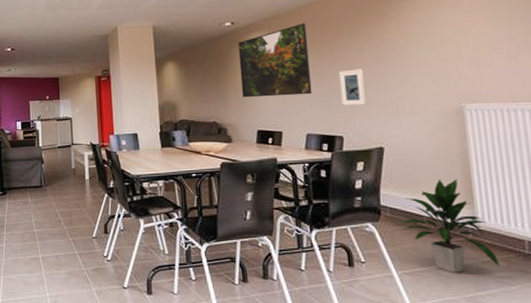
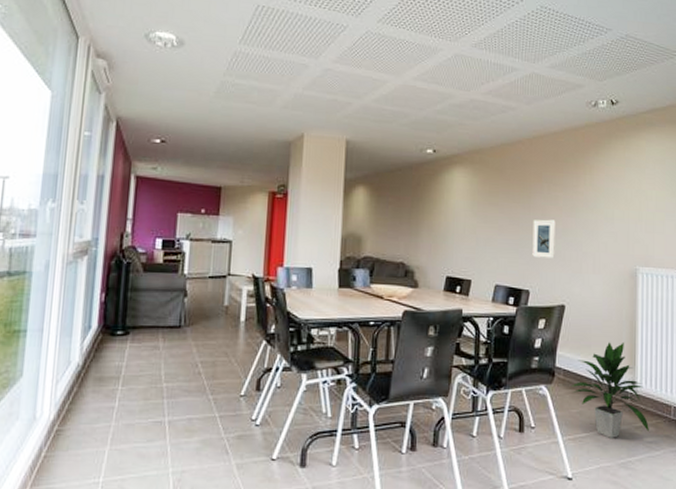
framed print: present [238,23,312,98] -> none [435,162,508,242]

